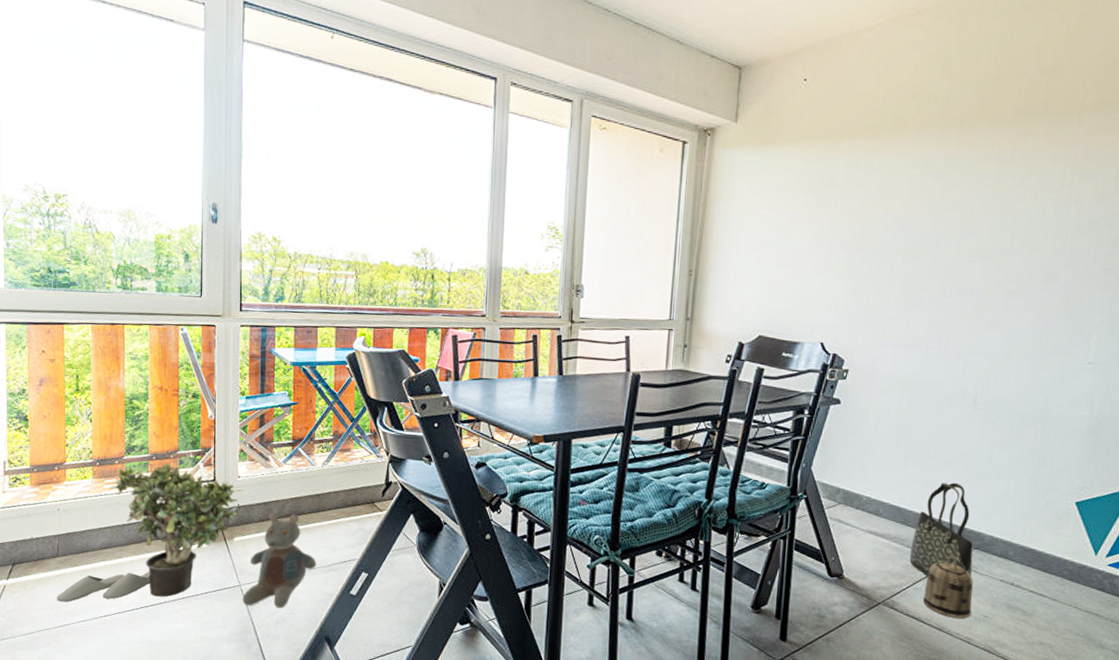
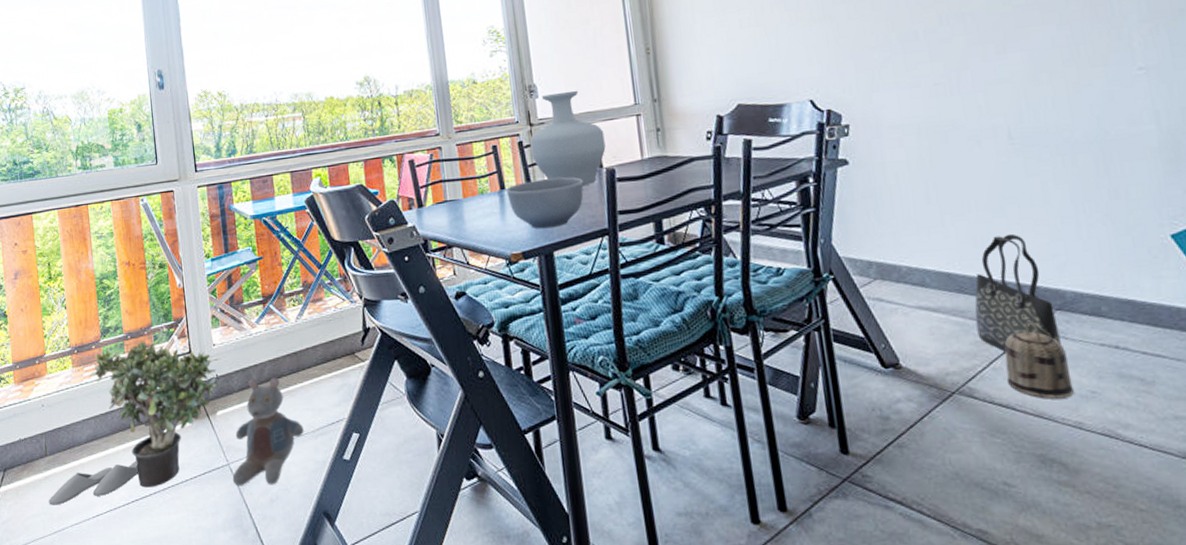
bowl: none [539,373,610,418] -> present [506,177,584,229]
vase: none [567,296,637,386] -> present [529,90,606,187]

